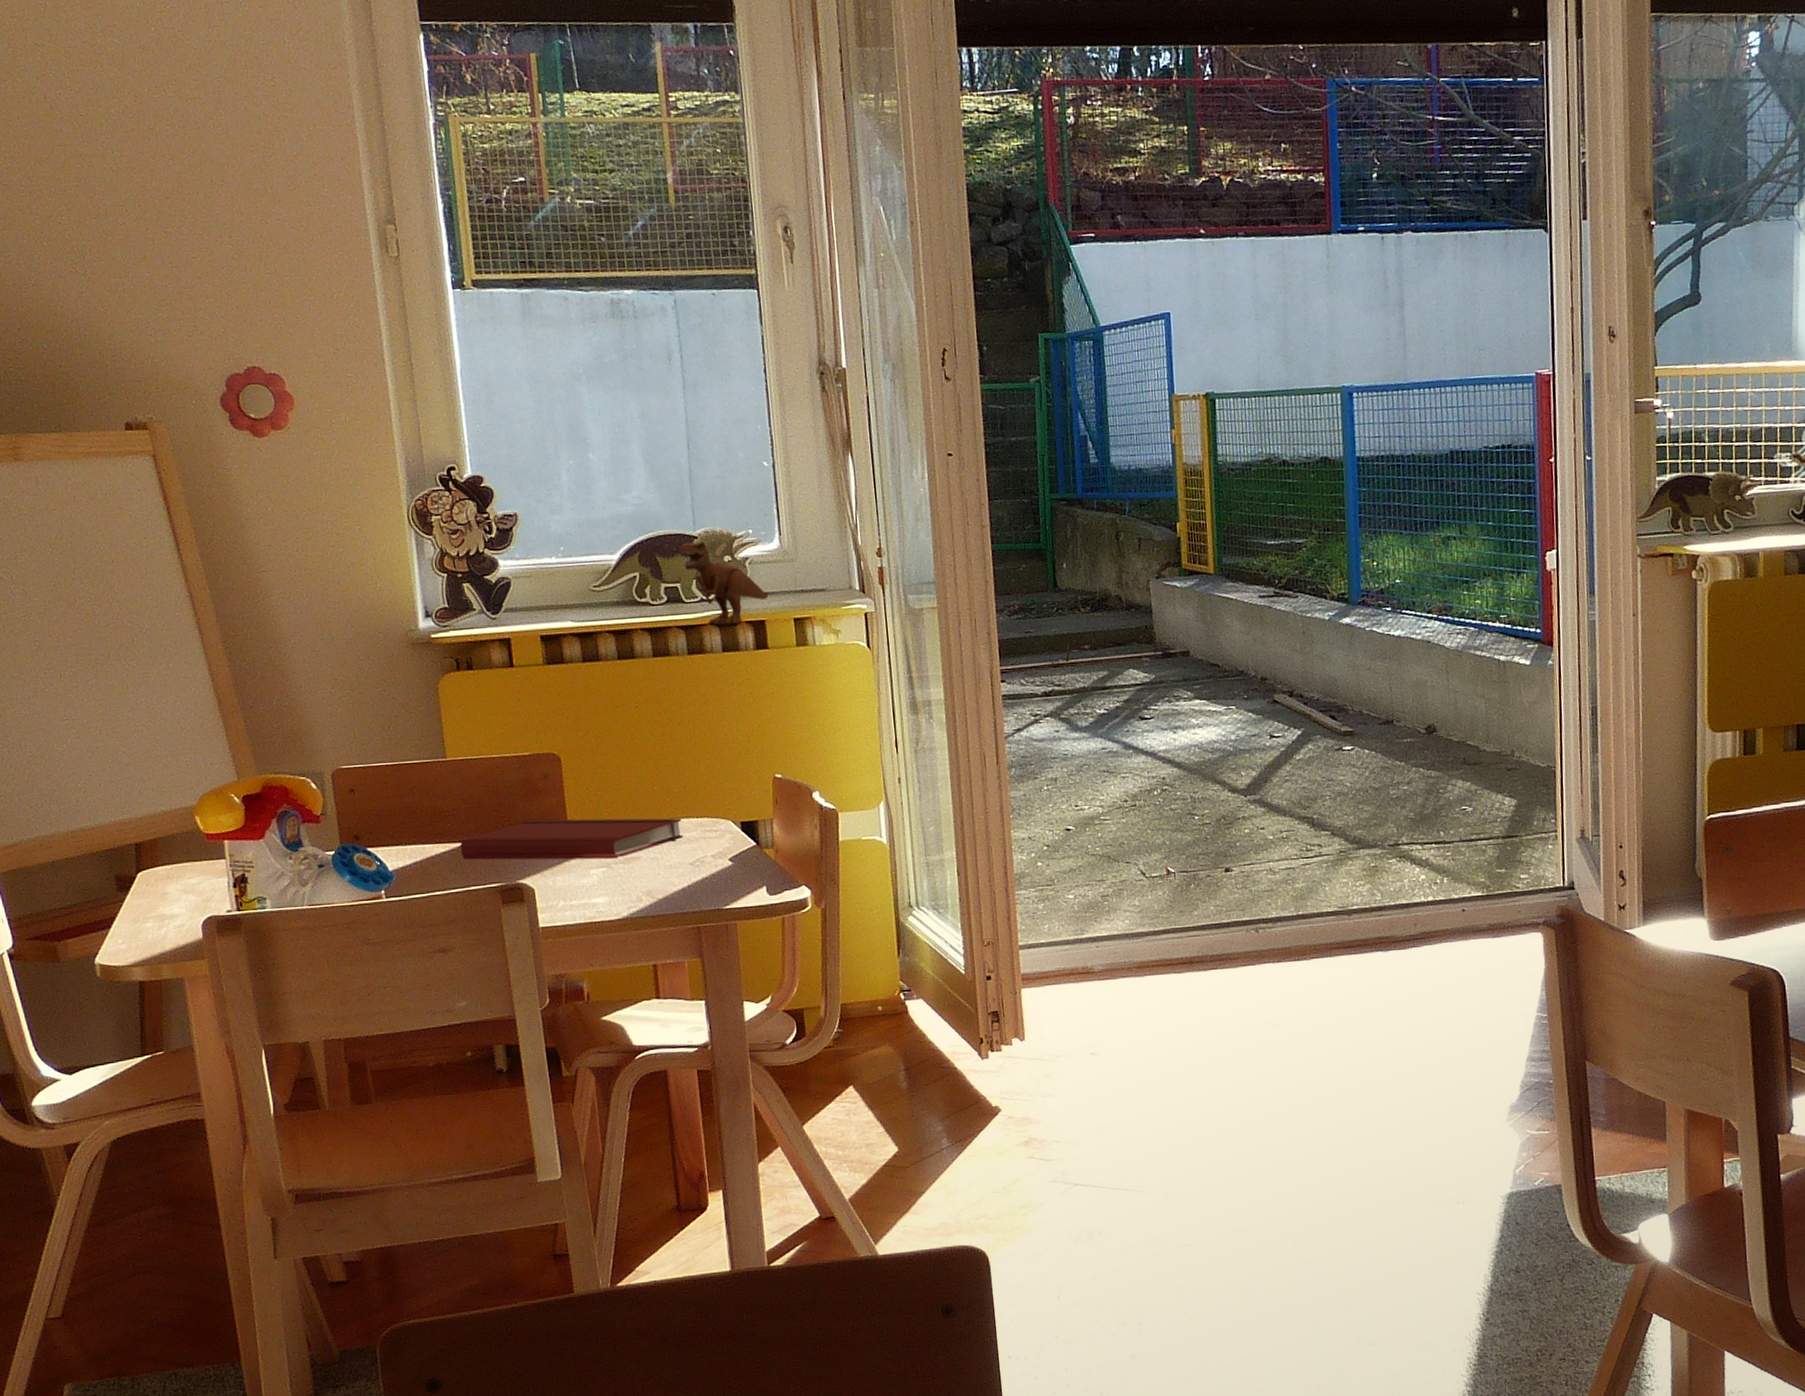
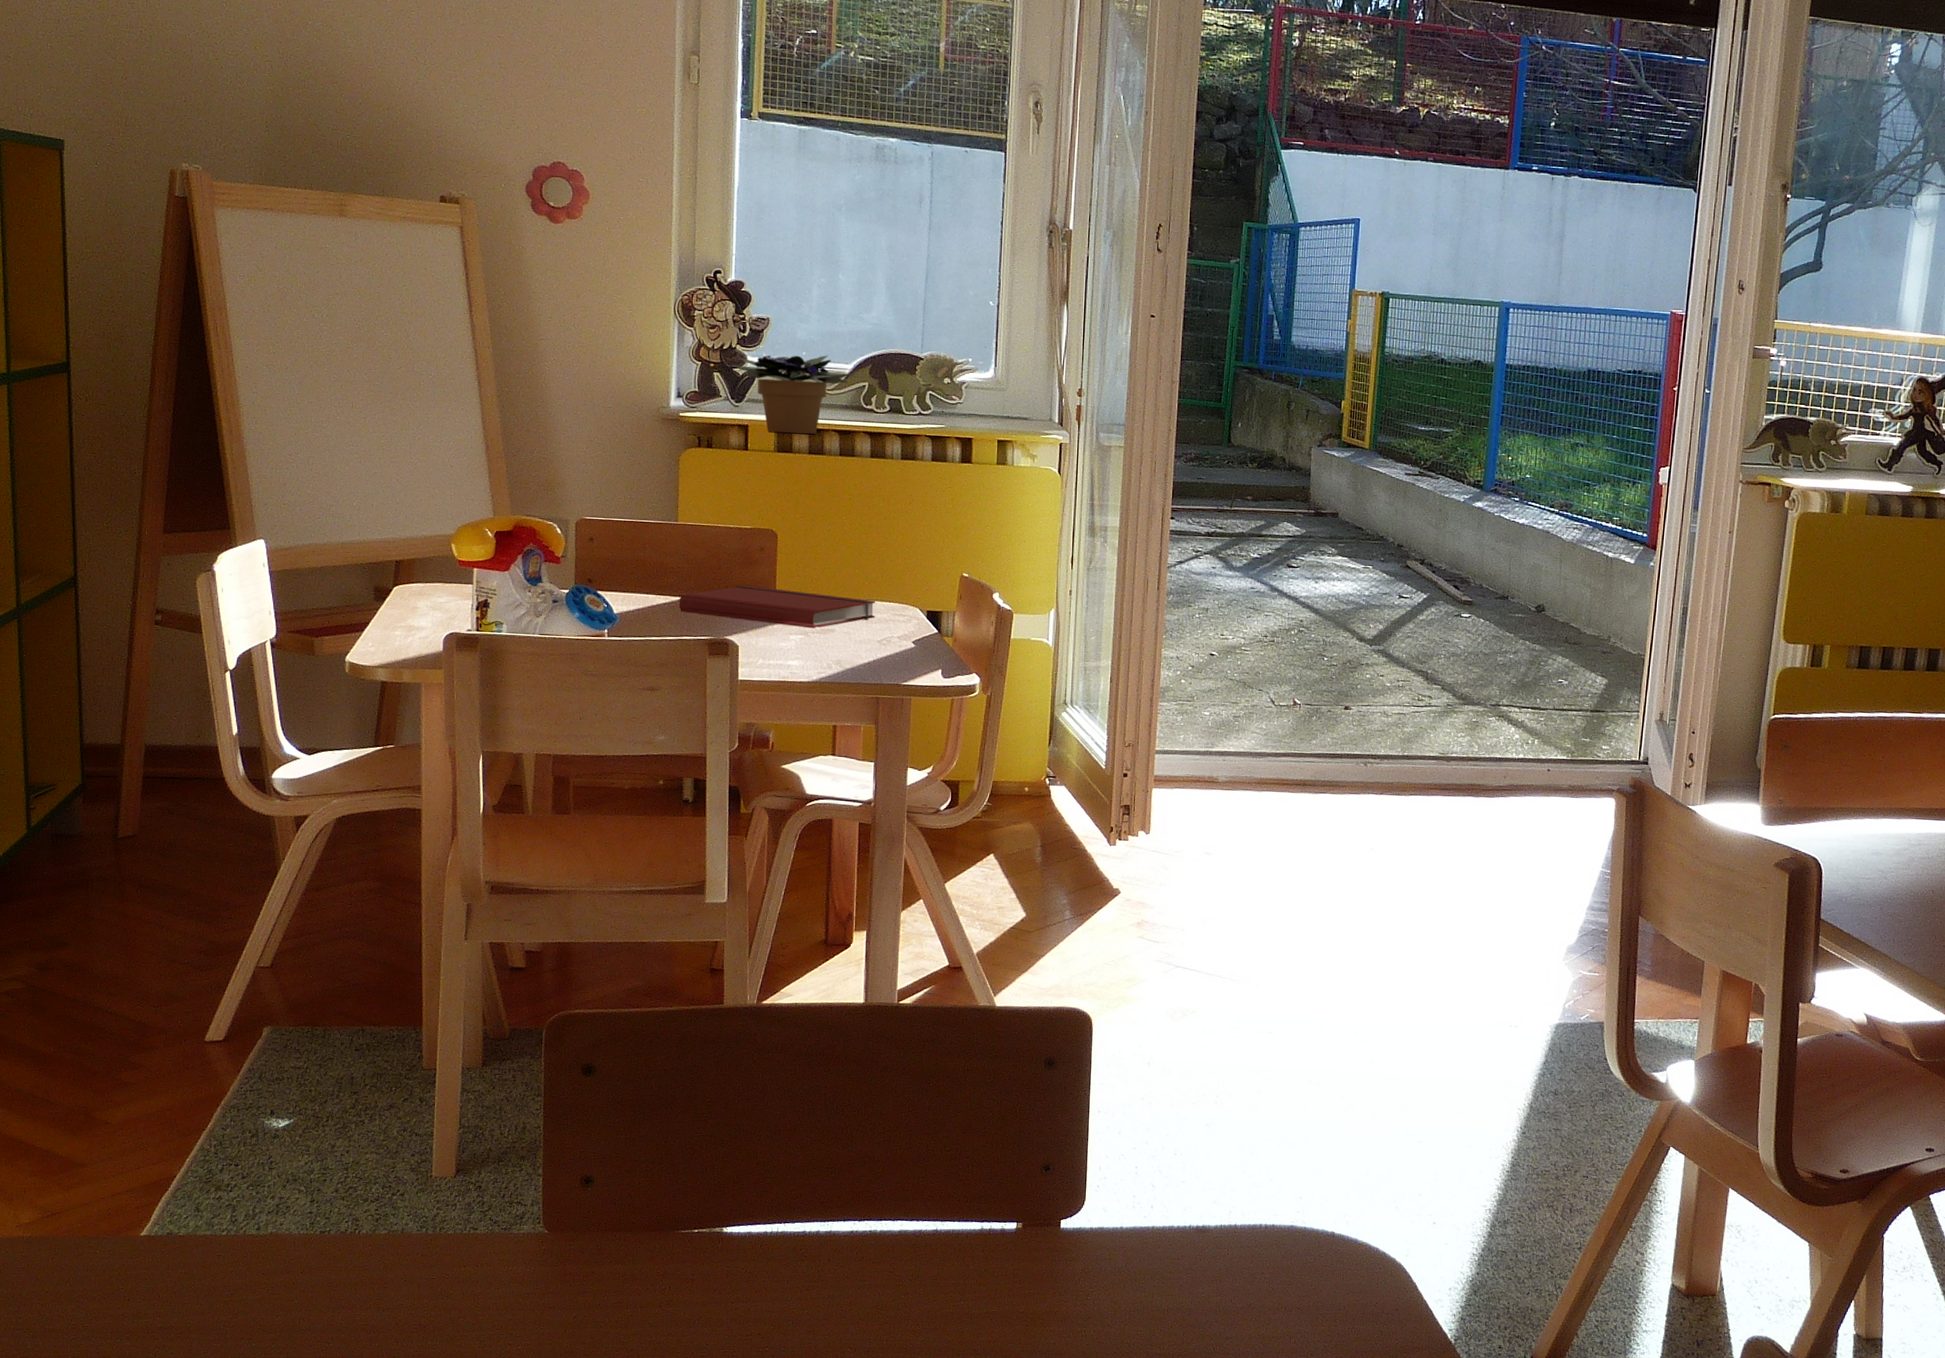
potted flower: none [482,547,622,644] -> present [731,355,855,434]
toy dinosaur: present [680,541,769,626] -> none [907,362,978,439]

